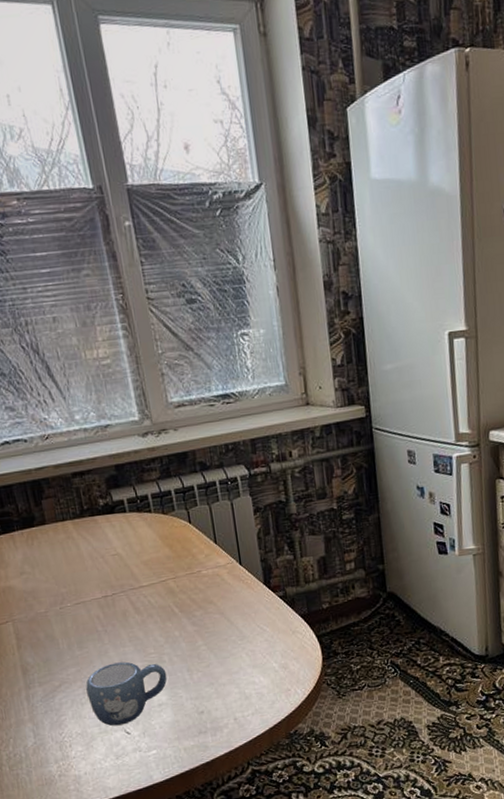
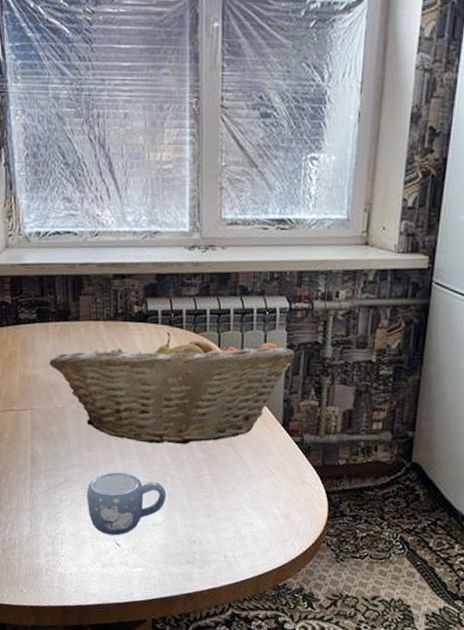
fruit basket: none [22,509,263,630] -> present [49,331,295,444]

